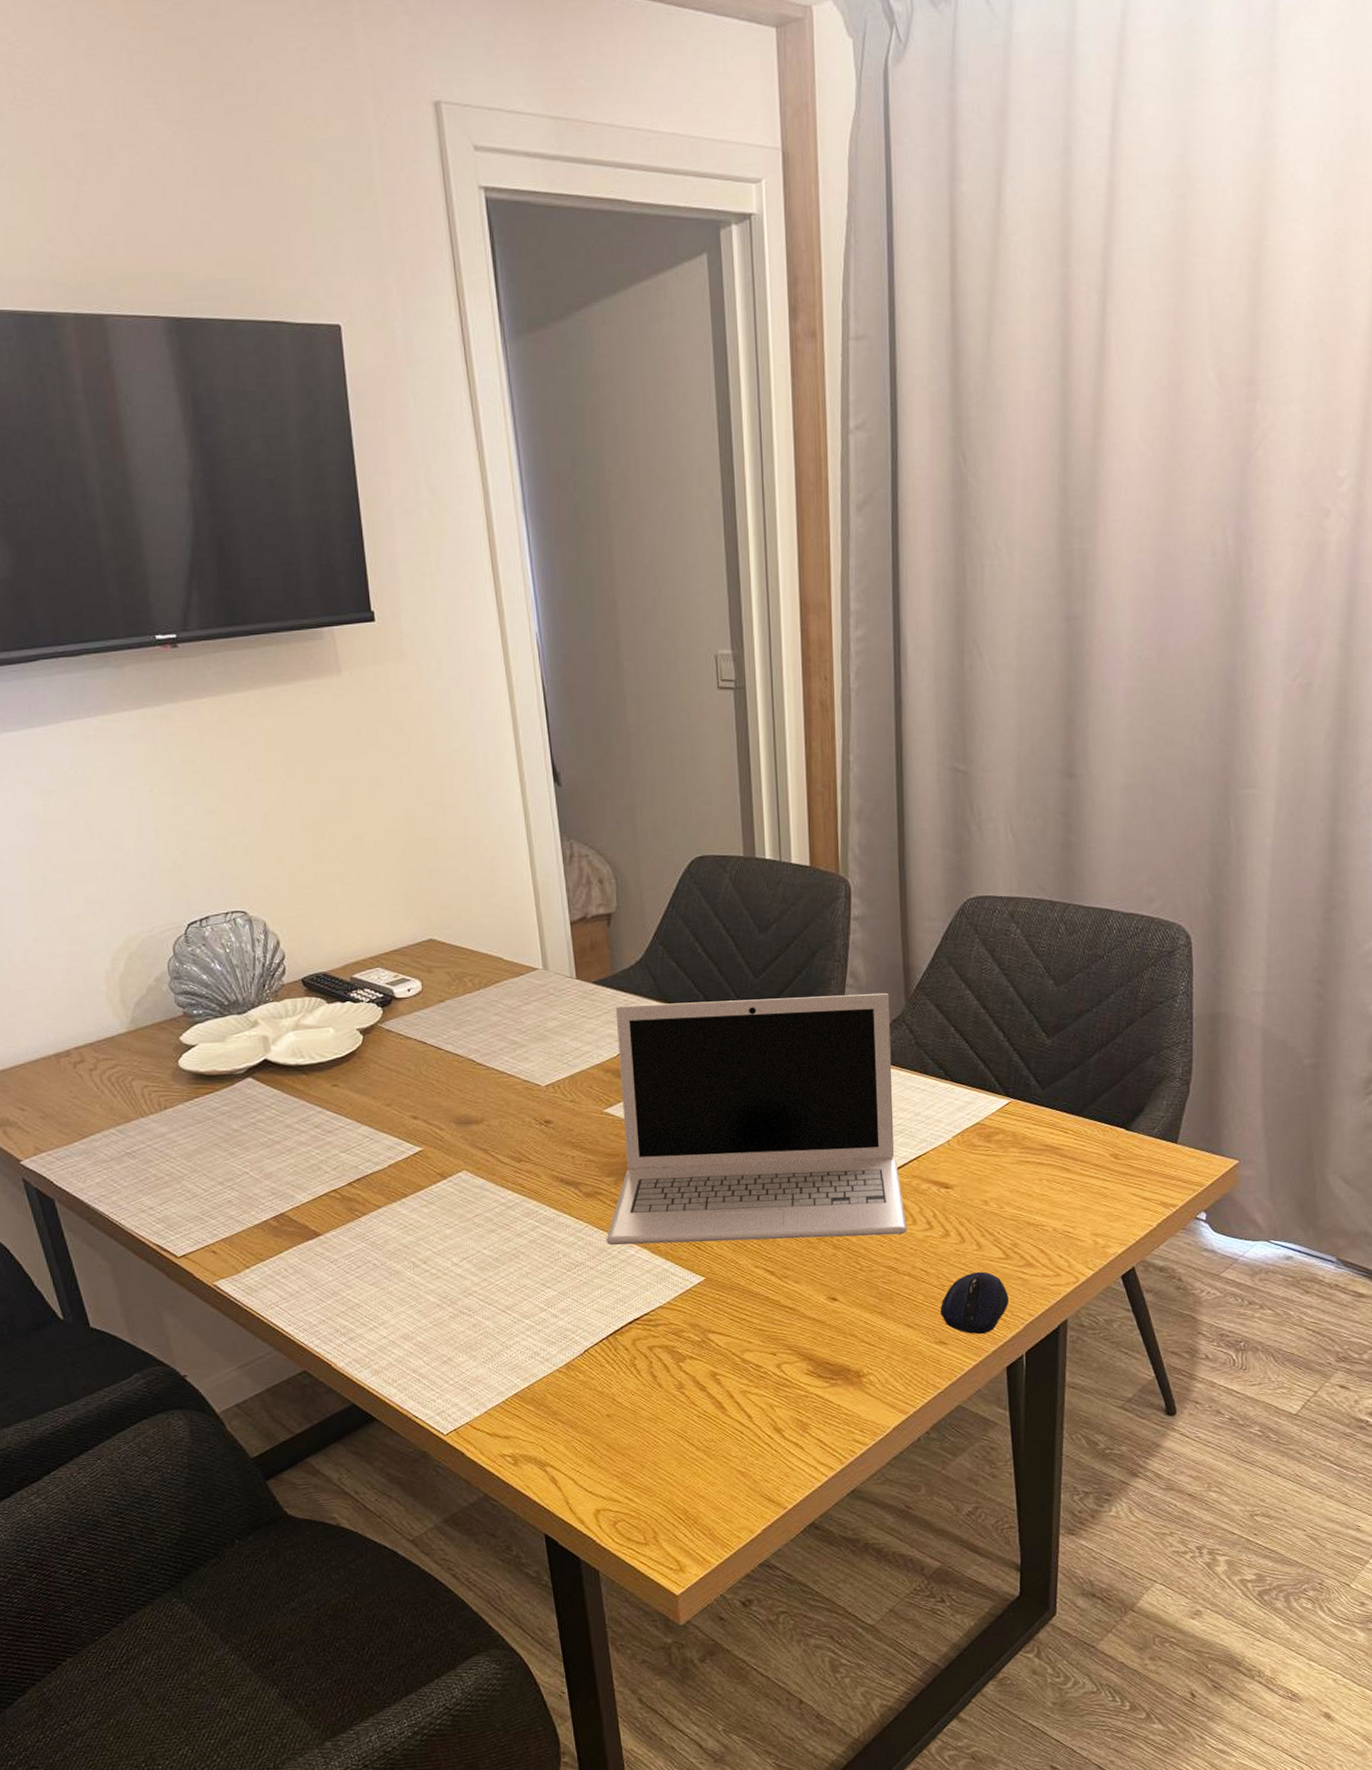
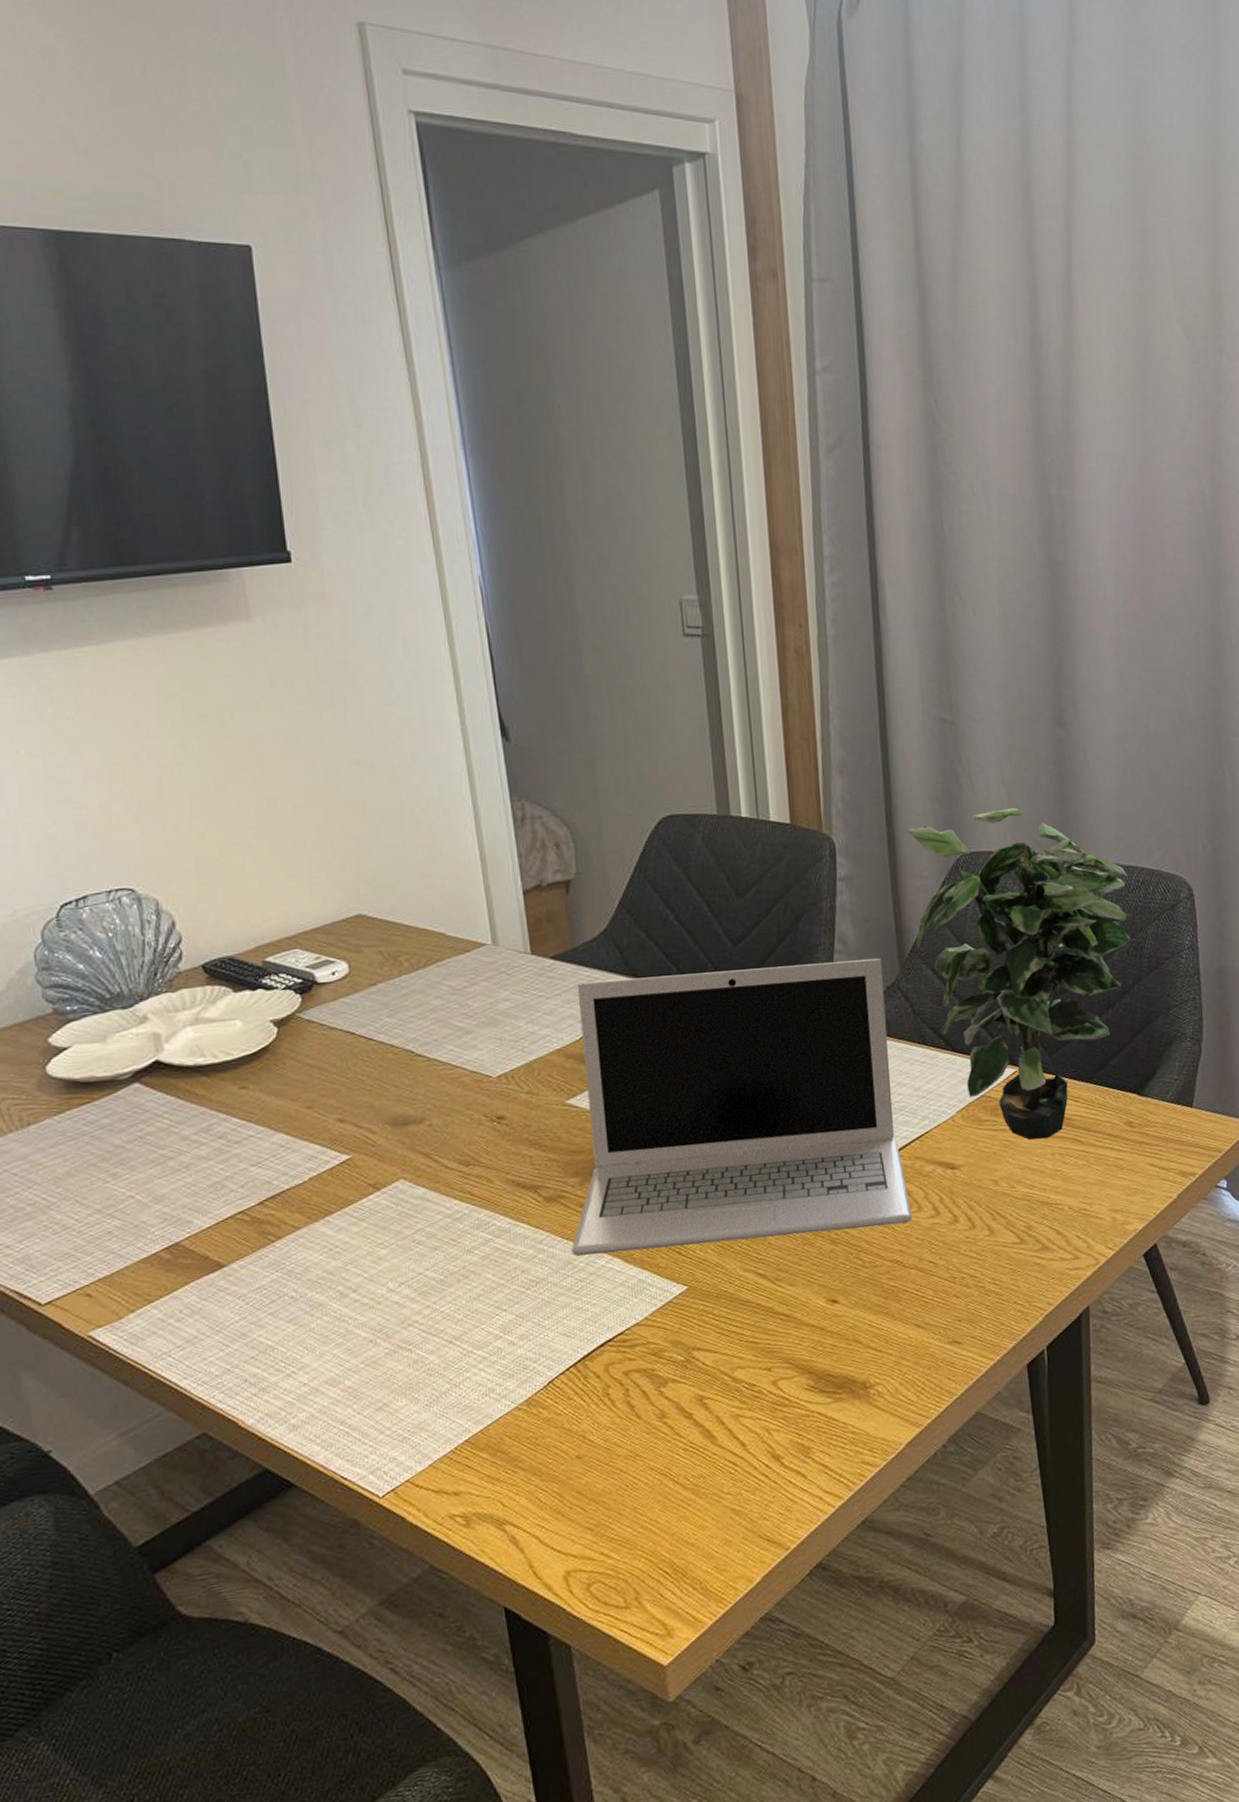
potted plant: none [917,855,1129,1166] -> present [906,807,1132,1140]
computer mouse: present [941,1271,1009,1335] -> none [952,1259,1026,1330]

